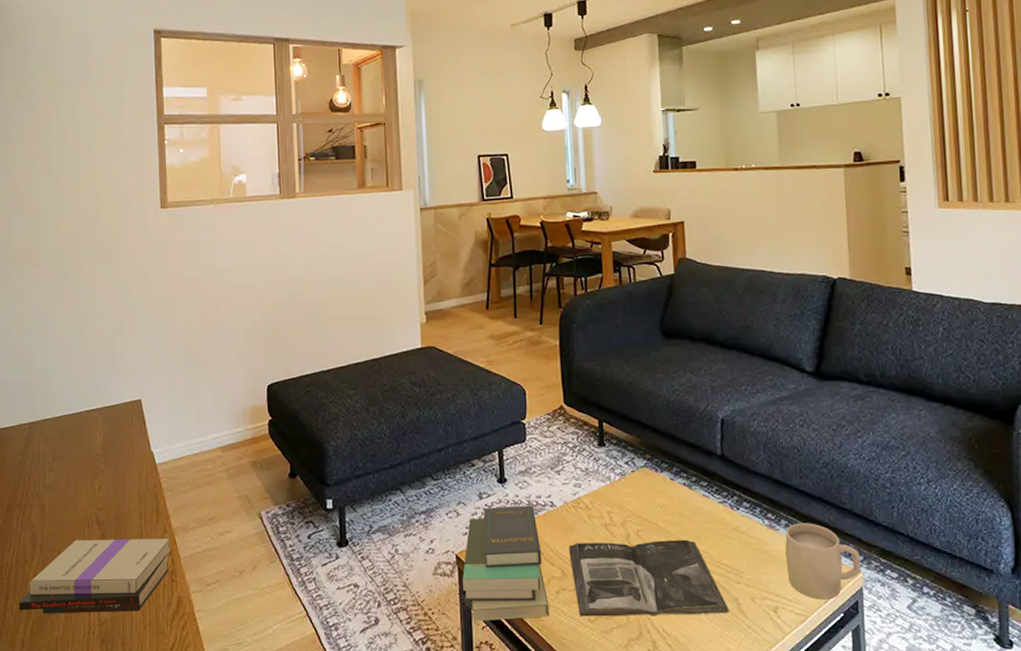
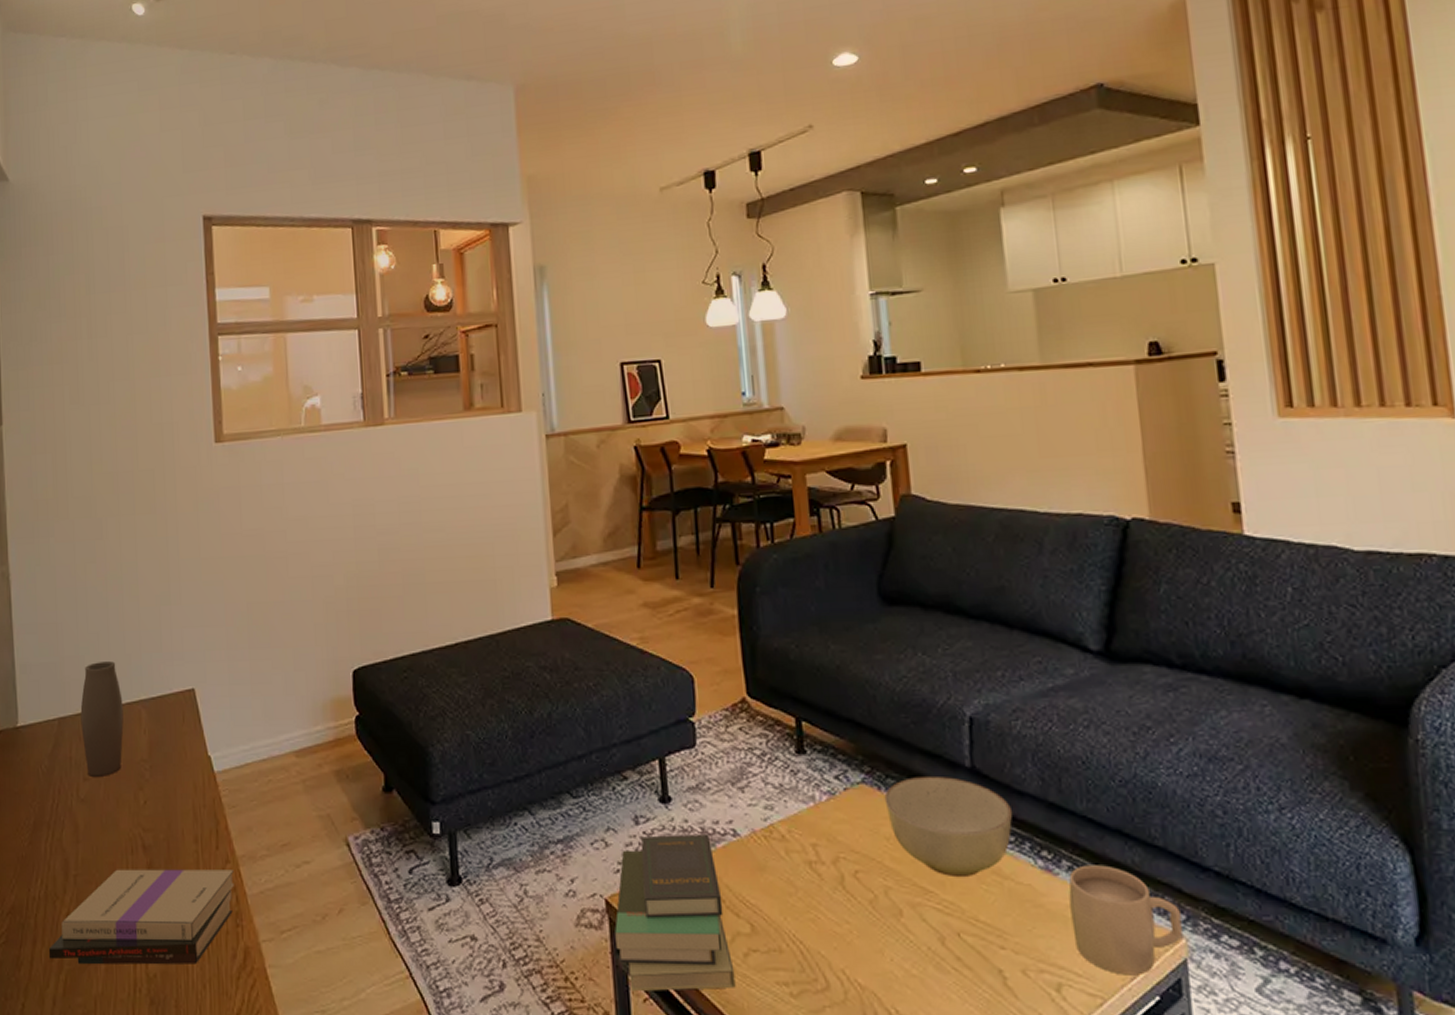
vase: none [47,378,83,469] -> present [80,661,124,778]
magazine: present [569,539,729,617] -> none [760,885,991,992]
bowl: none [660,461,749,534] -> present [884,775,1013,878]

